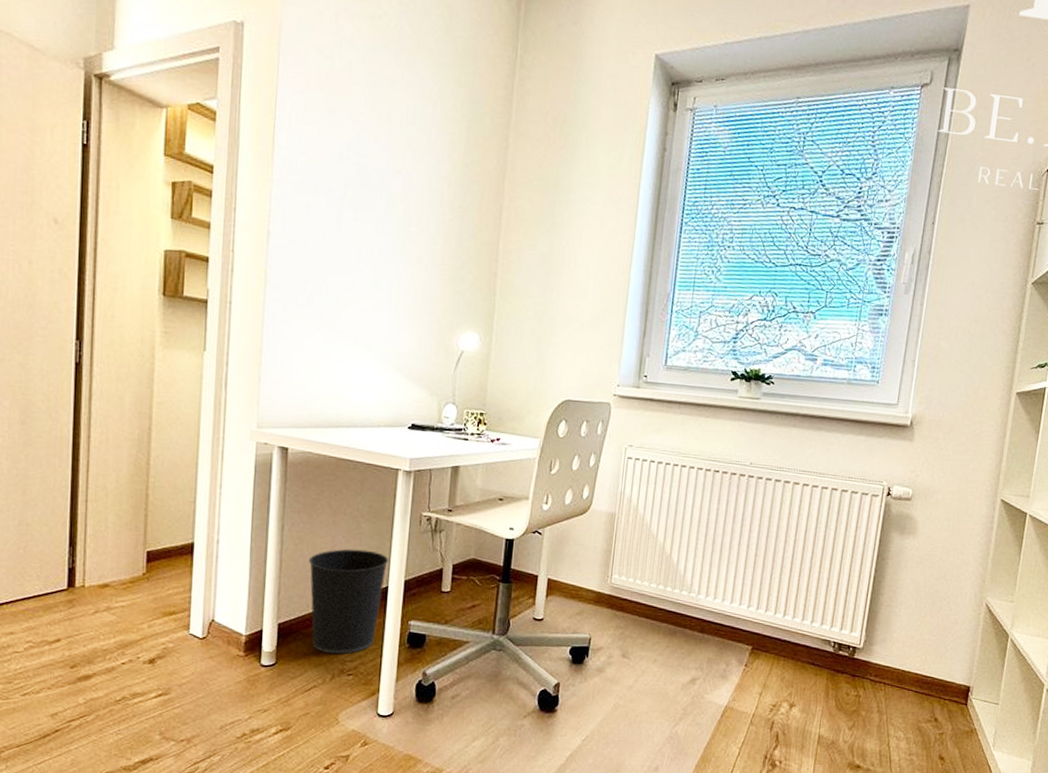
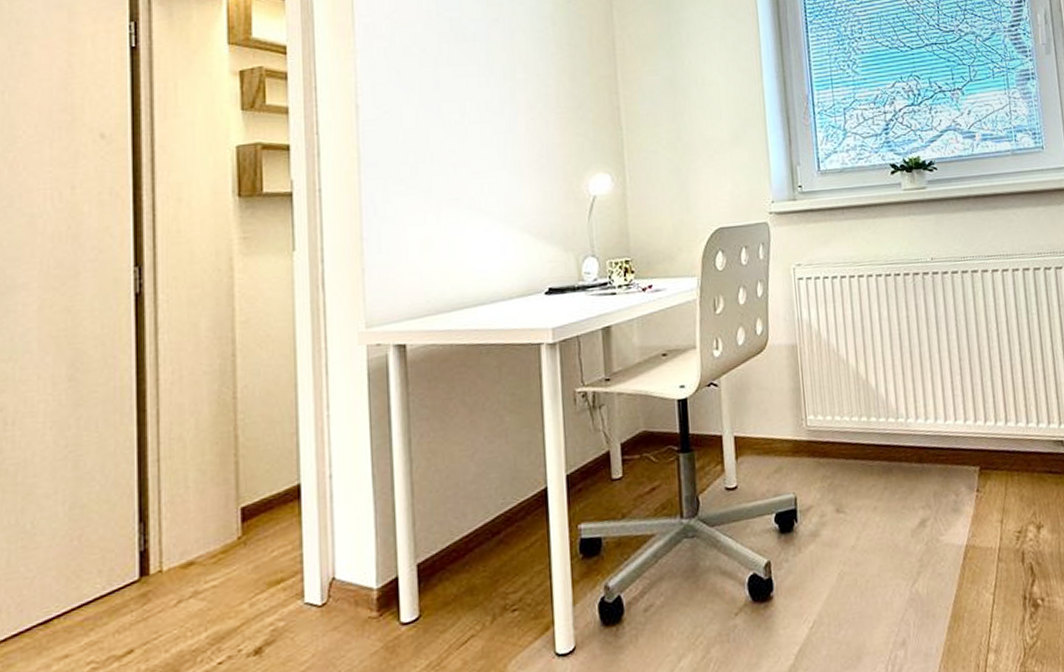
wastebasket: present [308,549,389,655] -> none [445,447,544,589]

